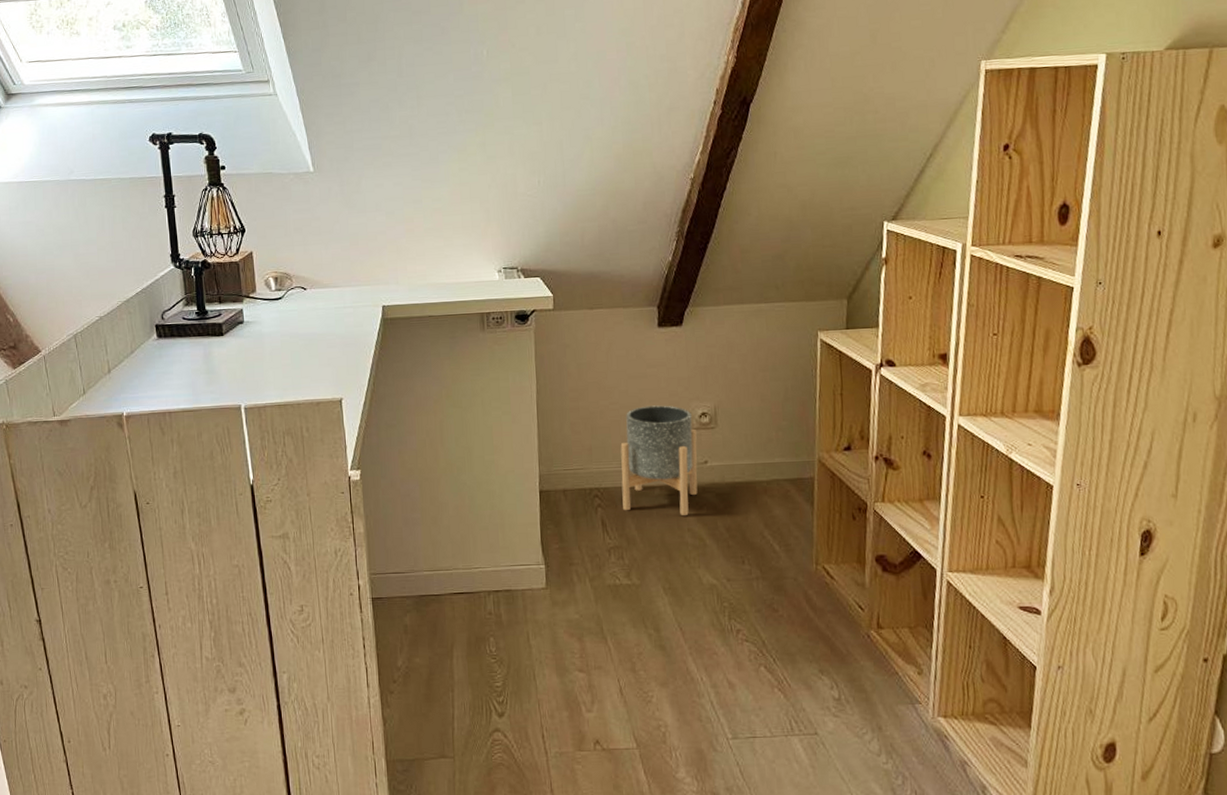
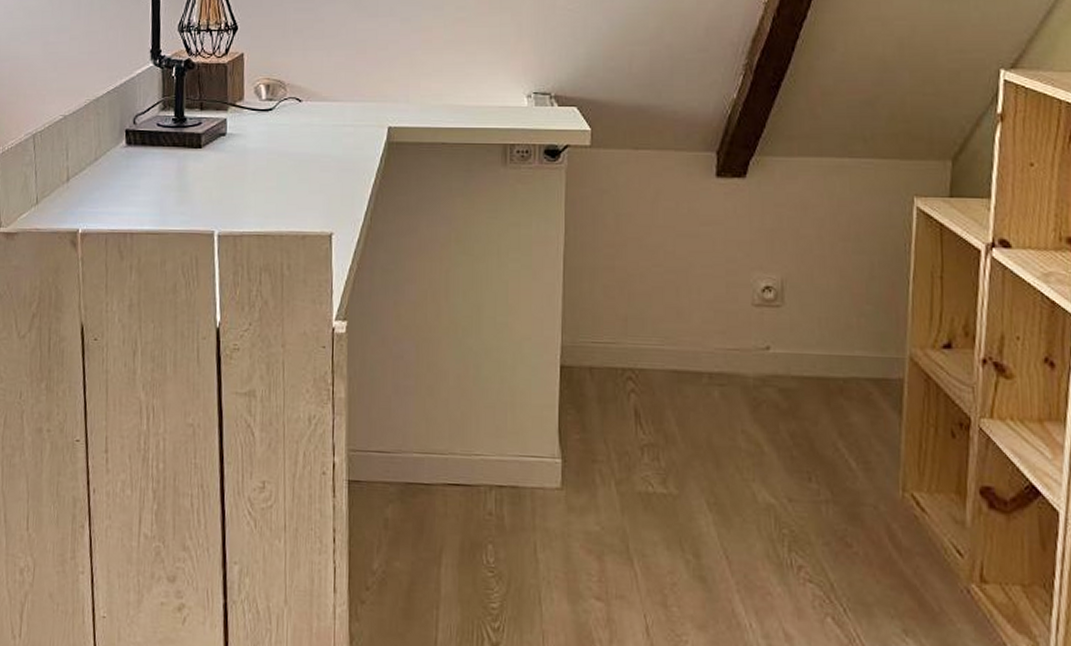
planter: present [620,405,698,516] -> none [662,272,758,414]

